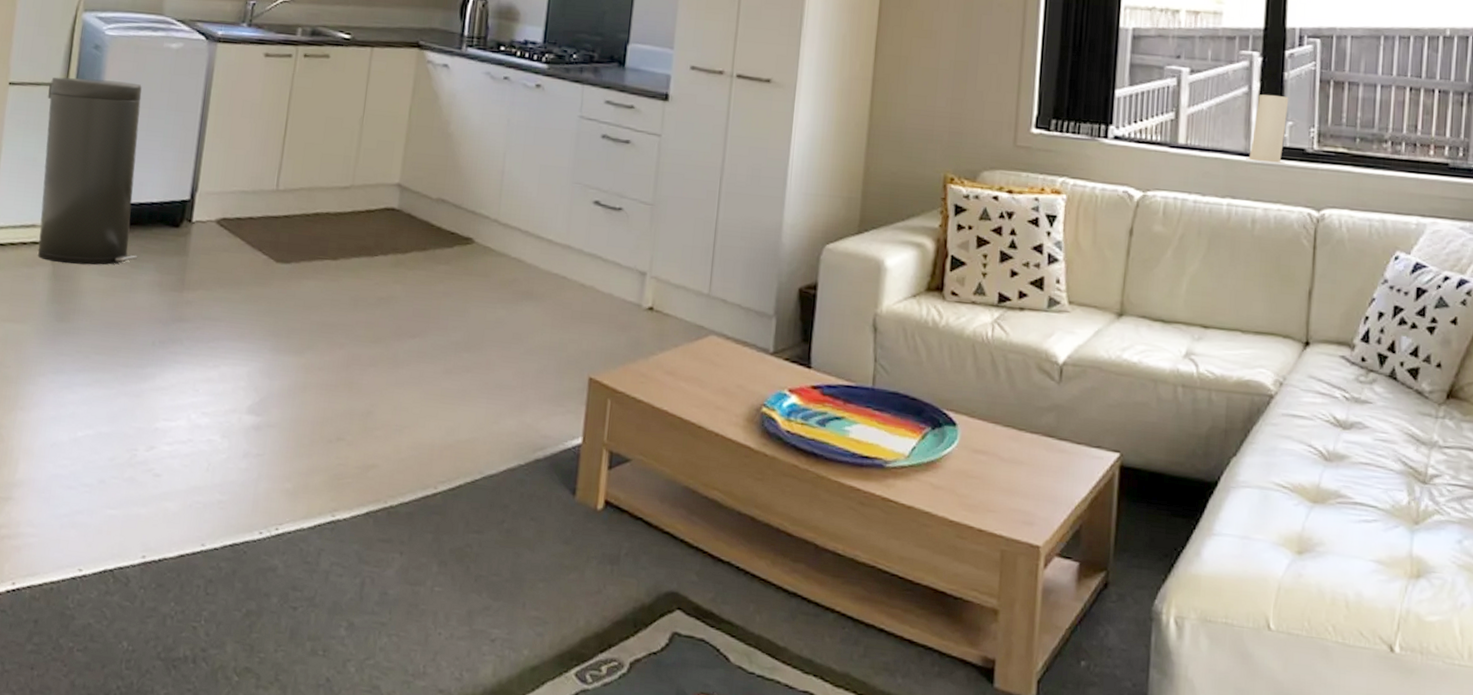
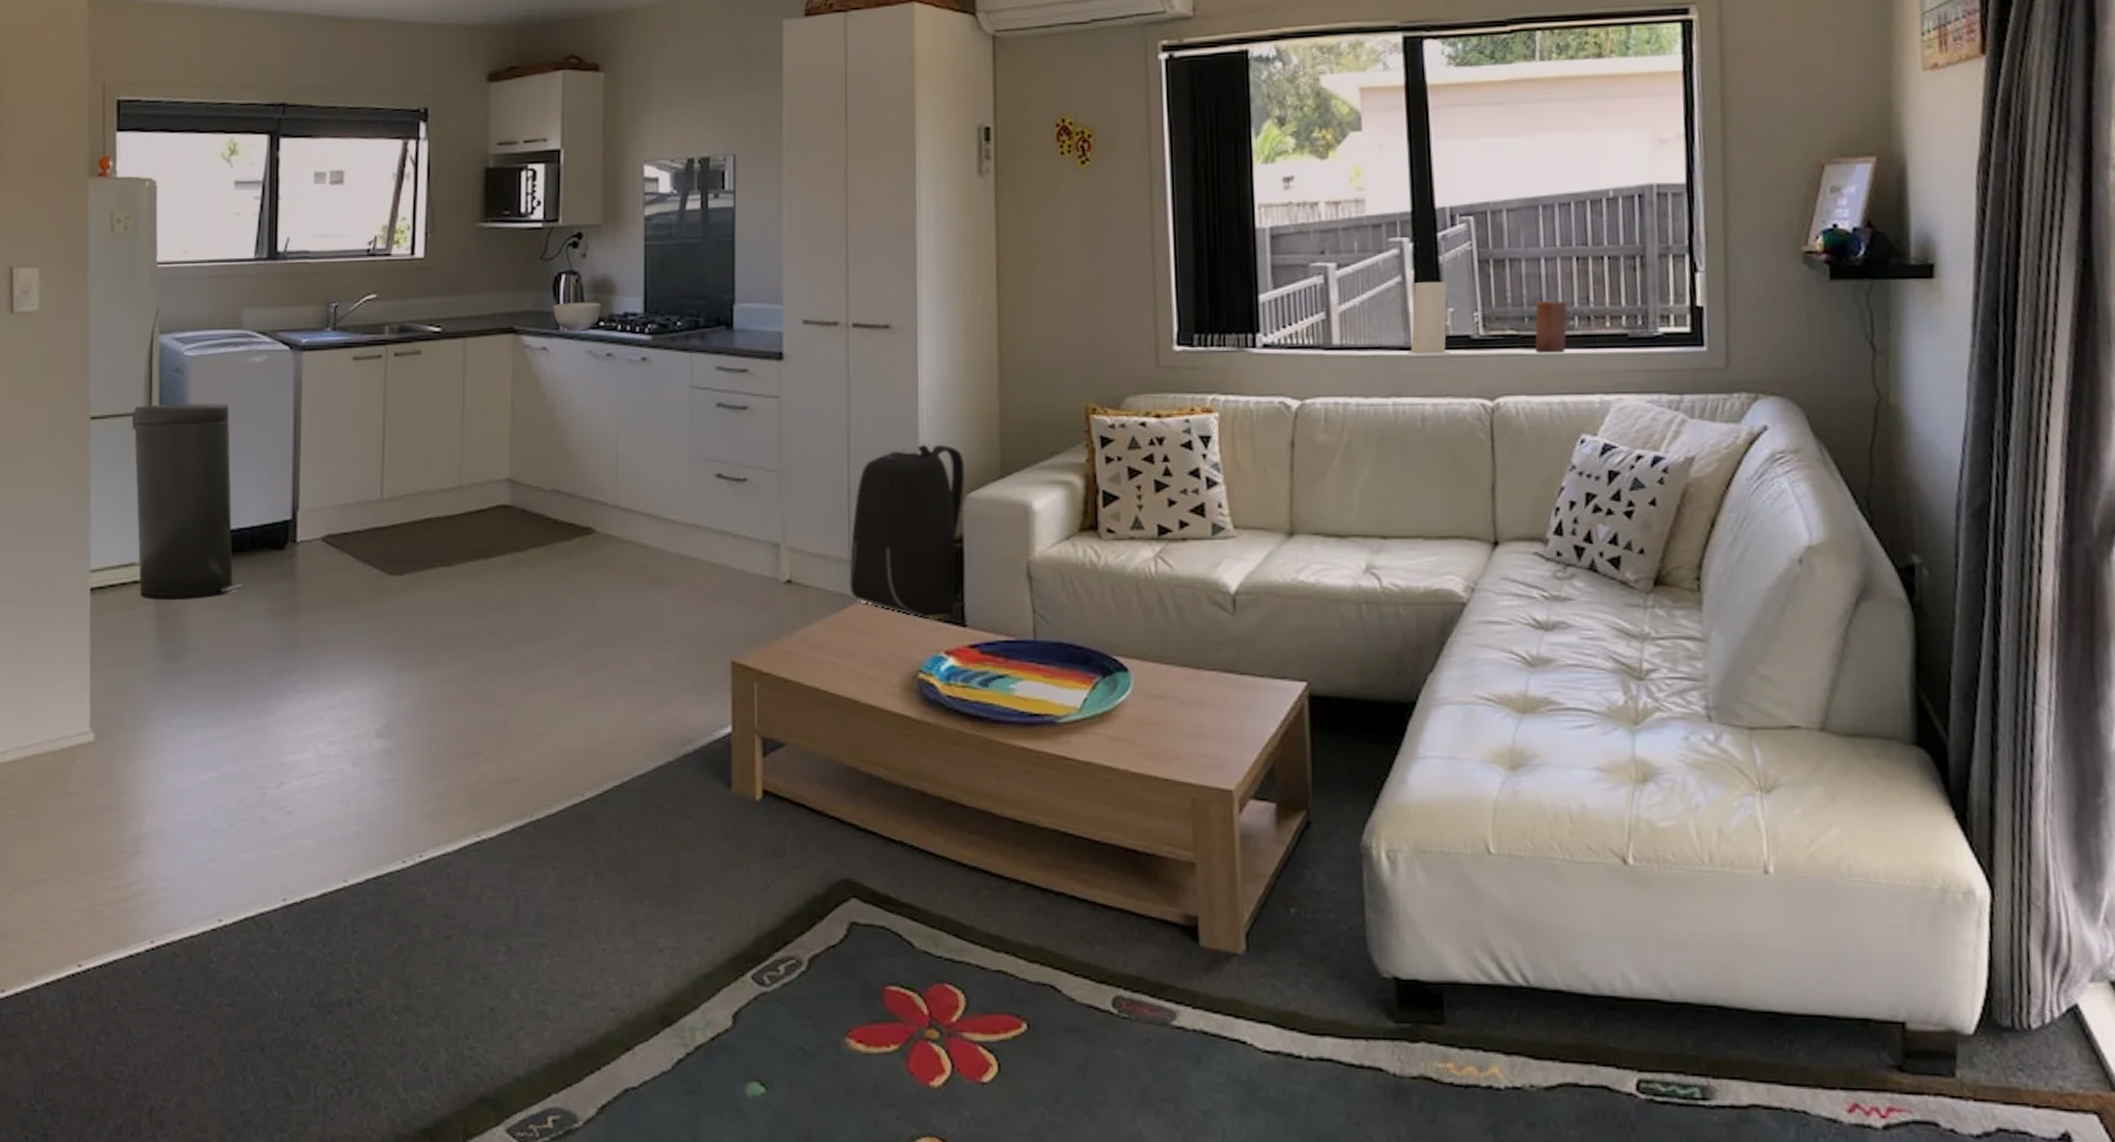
bowl: none [457,25,504,54] -> present [552,302,601,332]
backpack: none [706,193,827,357] -> present [849,443,966,617]
candle: none [1363,125,1397,175] -> present [1535,301,1567,354]

